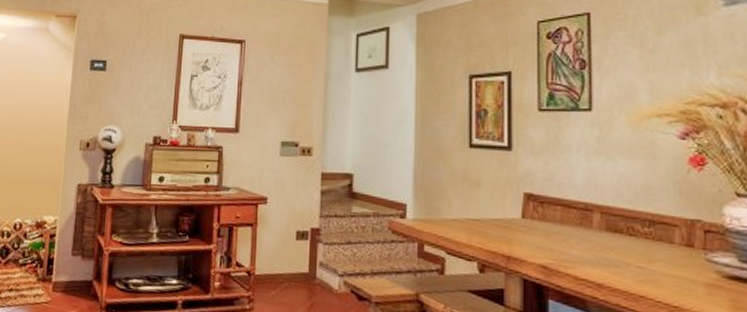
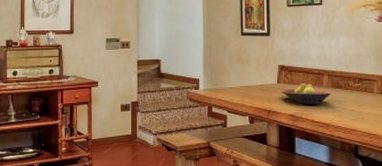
fruit bowl: none [529,221,605,255] -> present [282,83,331,105]

